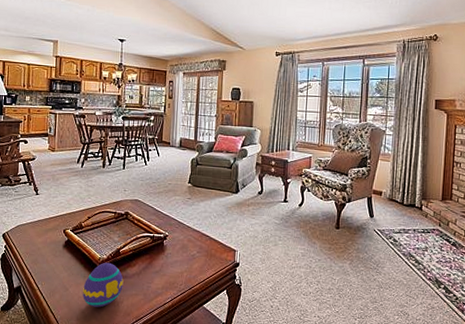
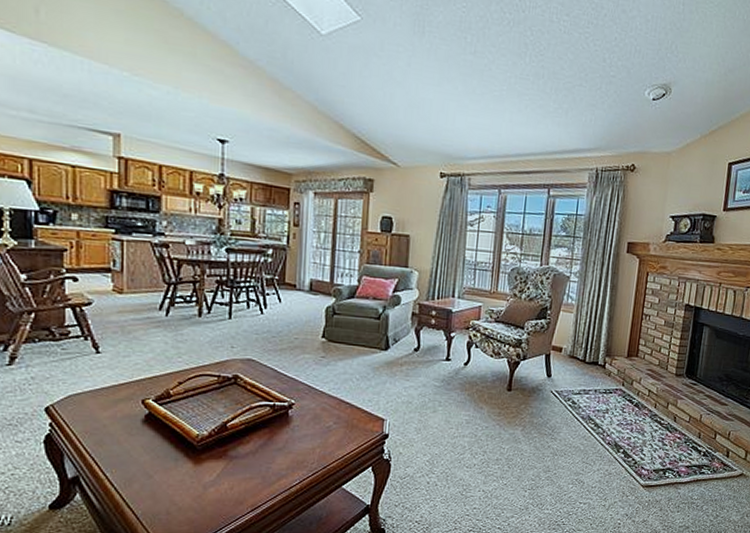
decorative egg: present [83,262,124,308] -> none [174,440,233,497]

